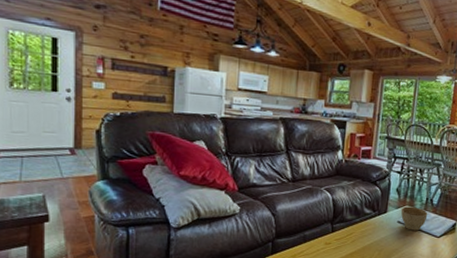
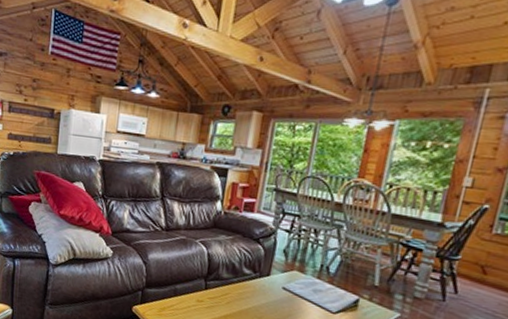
planter bowl: present [401,206,428,231] -> none [287,271,322,302]

